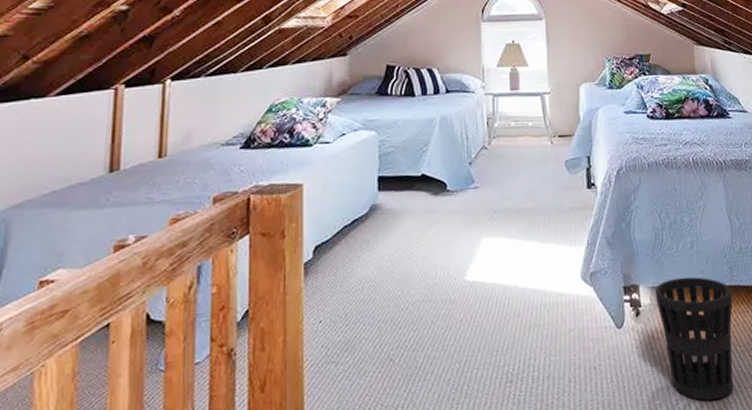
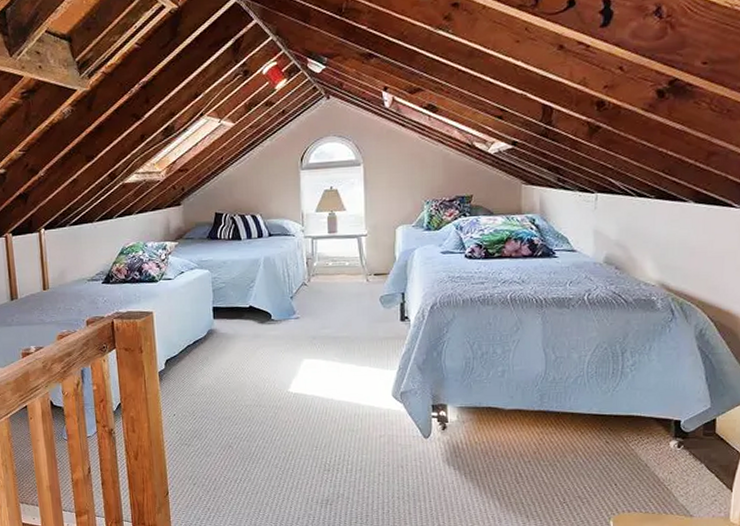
wastebasket: present [656,276,734,401] -> none [463,400,540,501]

